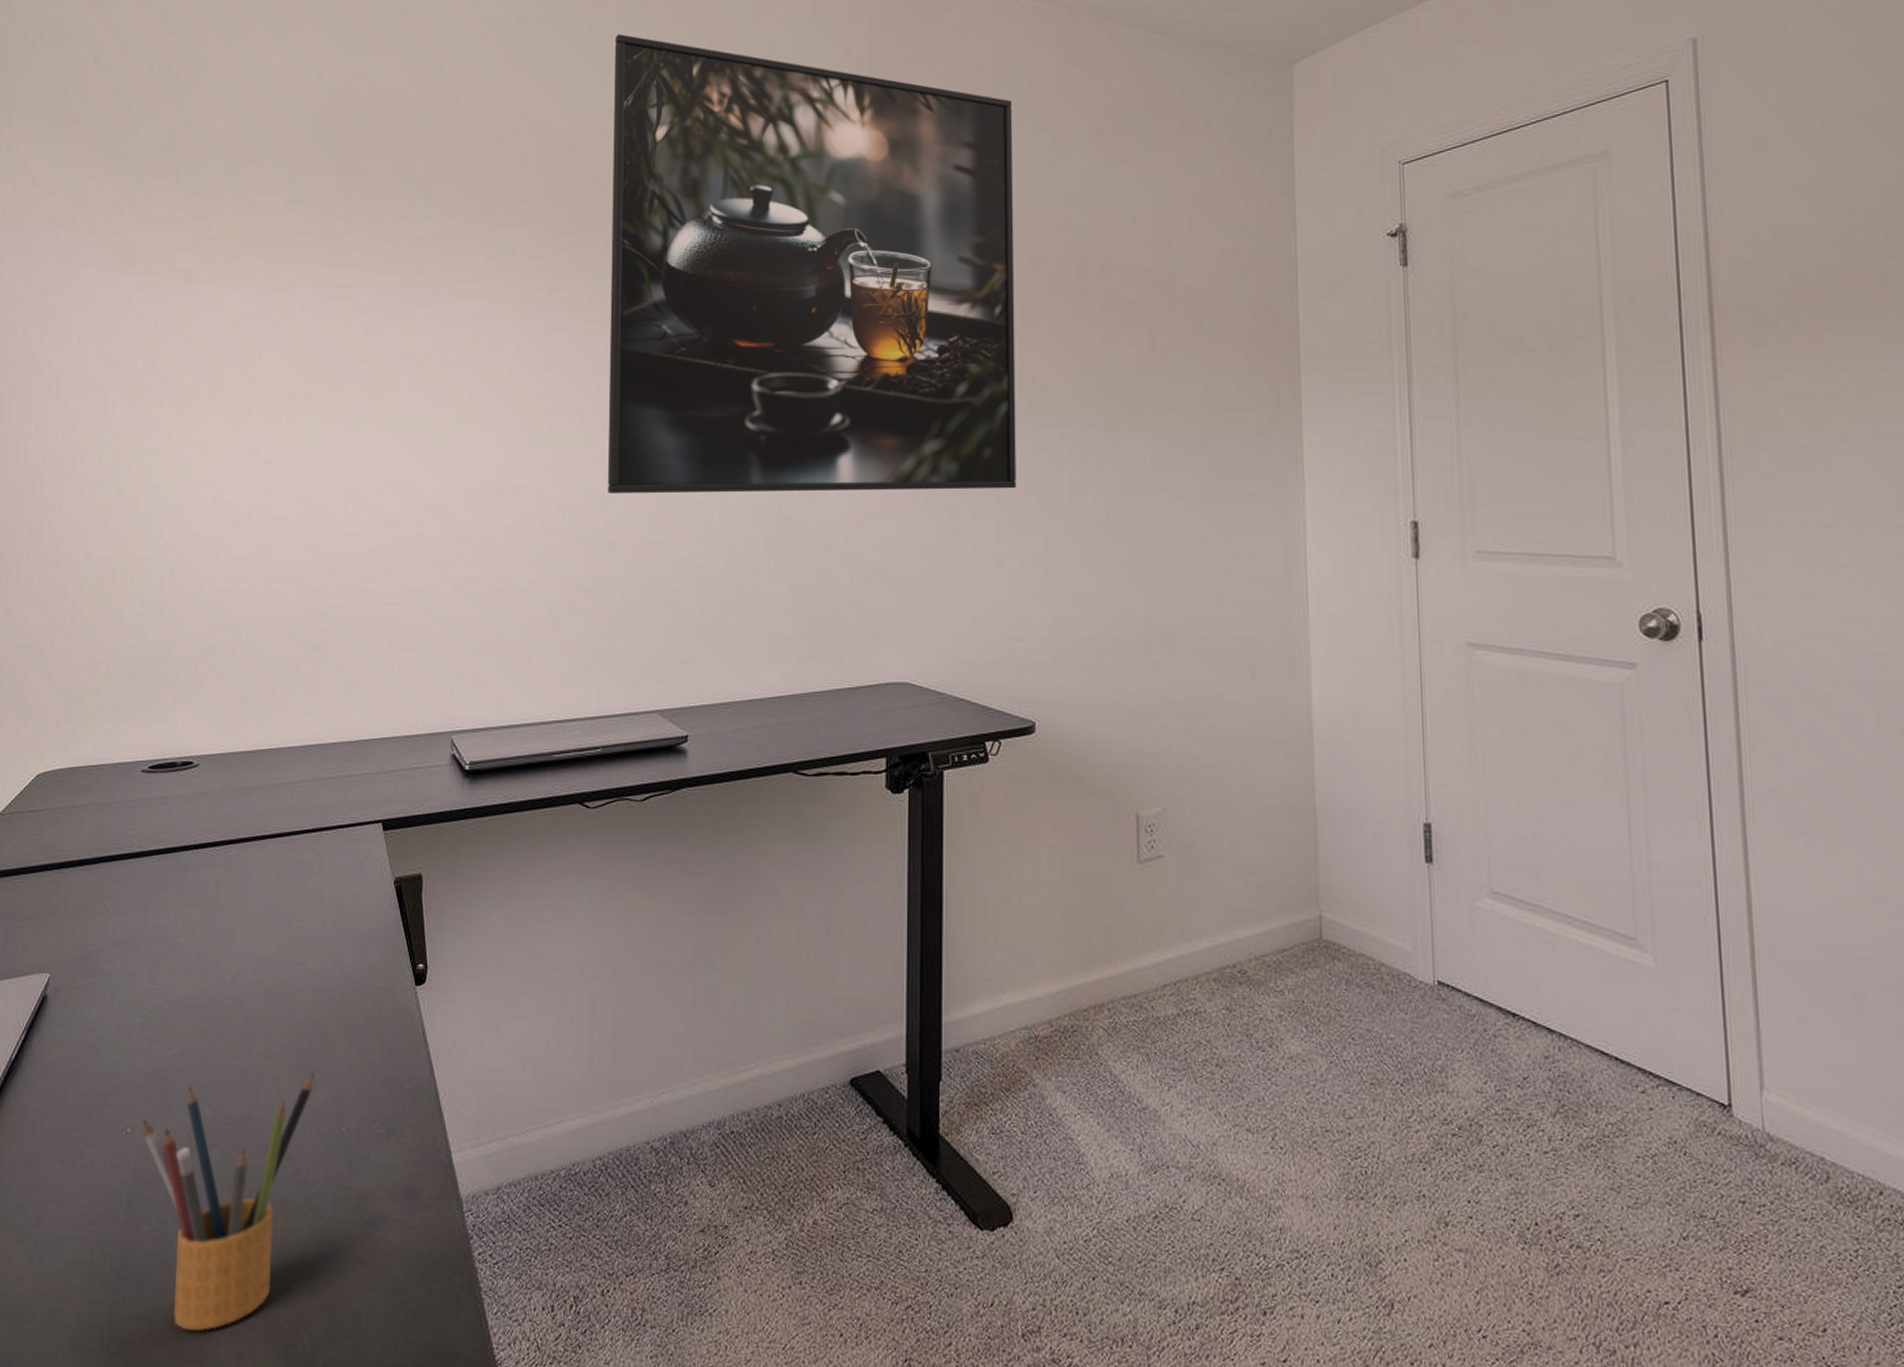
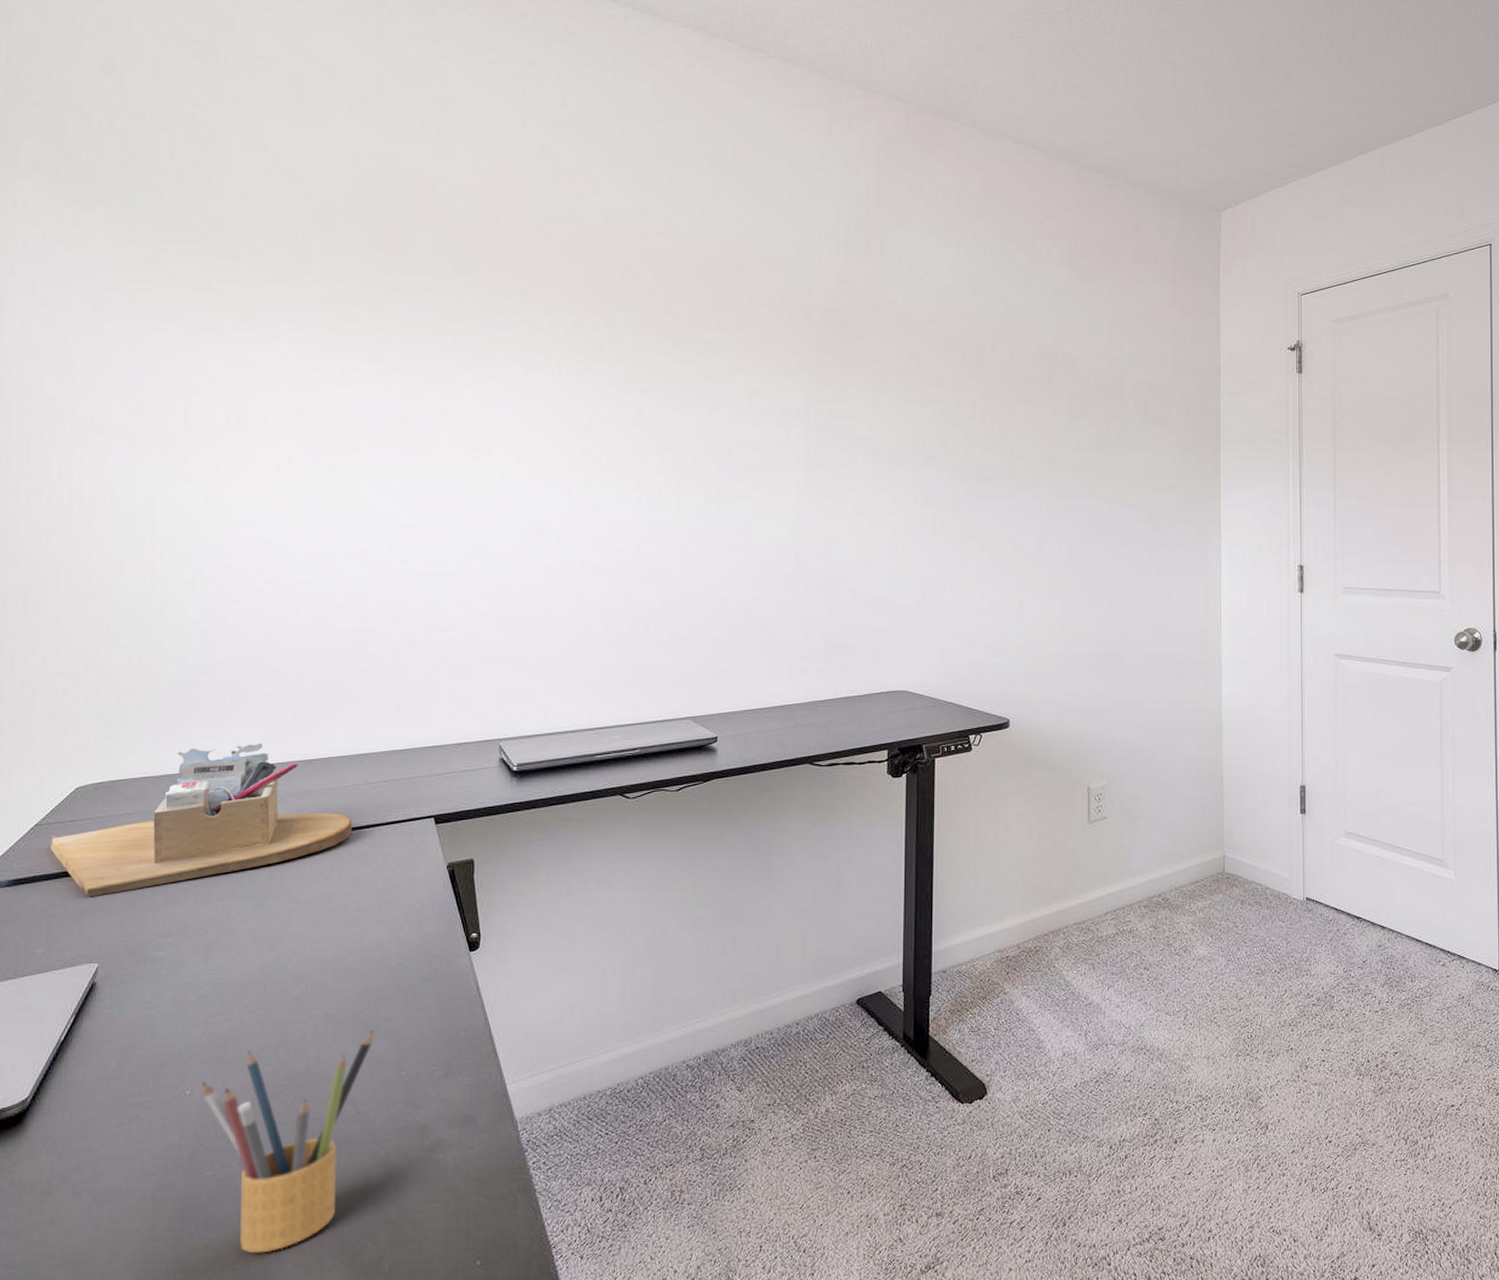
desk organizer: none [11,729,299,898] -> present [50,743,352,898]
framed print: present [607,34,1017,494] -> none [642,143,998,539]

